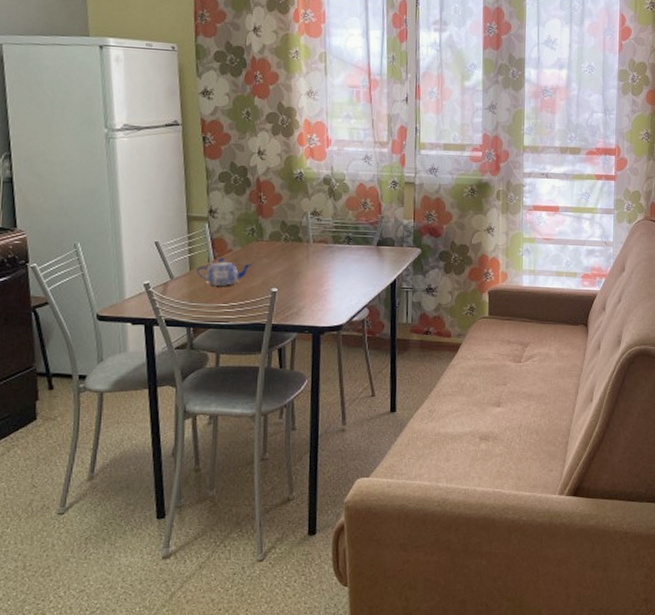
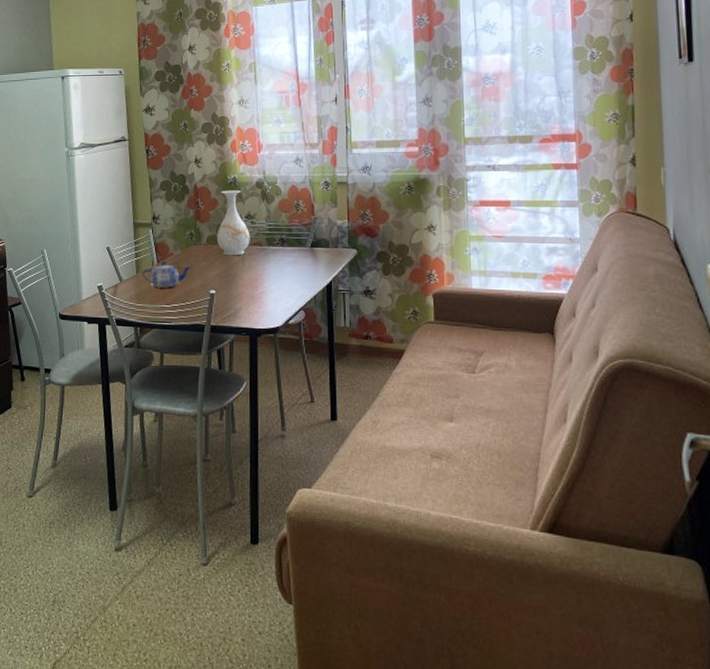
vase: none [280,185,316,253] -> present [216,190,250,256]

